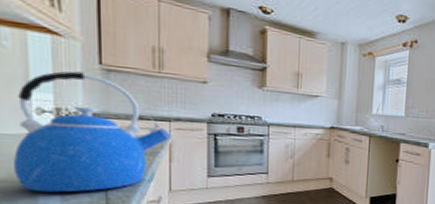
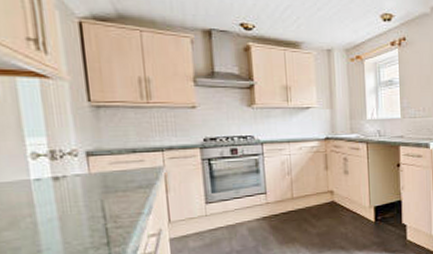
kettle: present [14,71,171,193] -> none [12,111,165,238]

